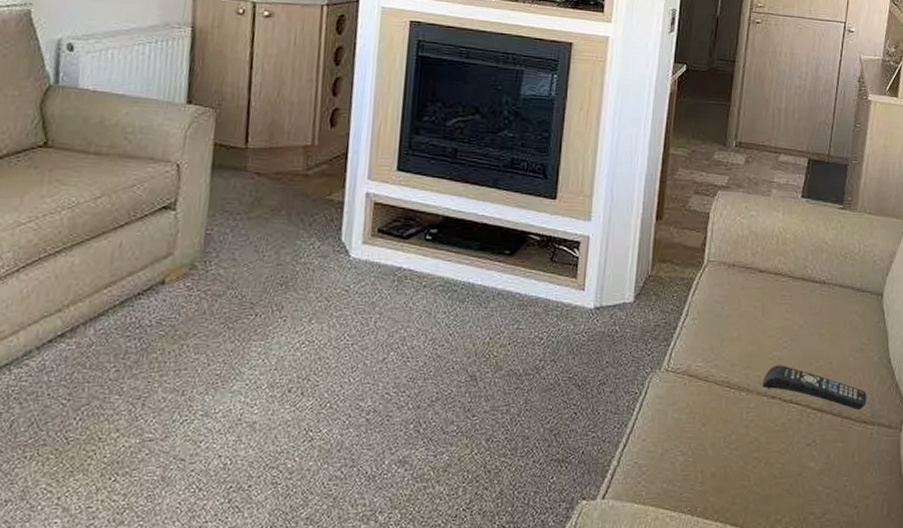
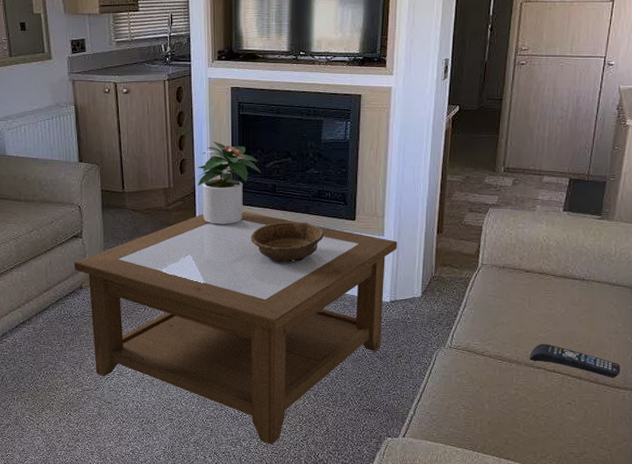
coffee table: none [156,181,608,518] -> present [73,211,398,445]
potted plant: none [352,87,440,200] -> present [197,141,261,225]
decorative bowl: none [417,198,515,253] -> present [251,222,324,262]

